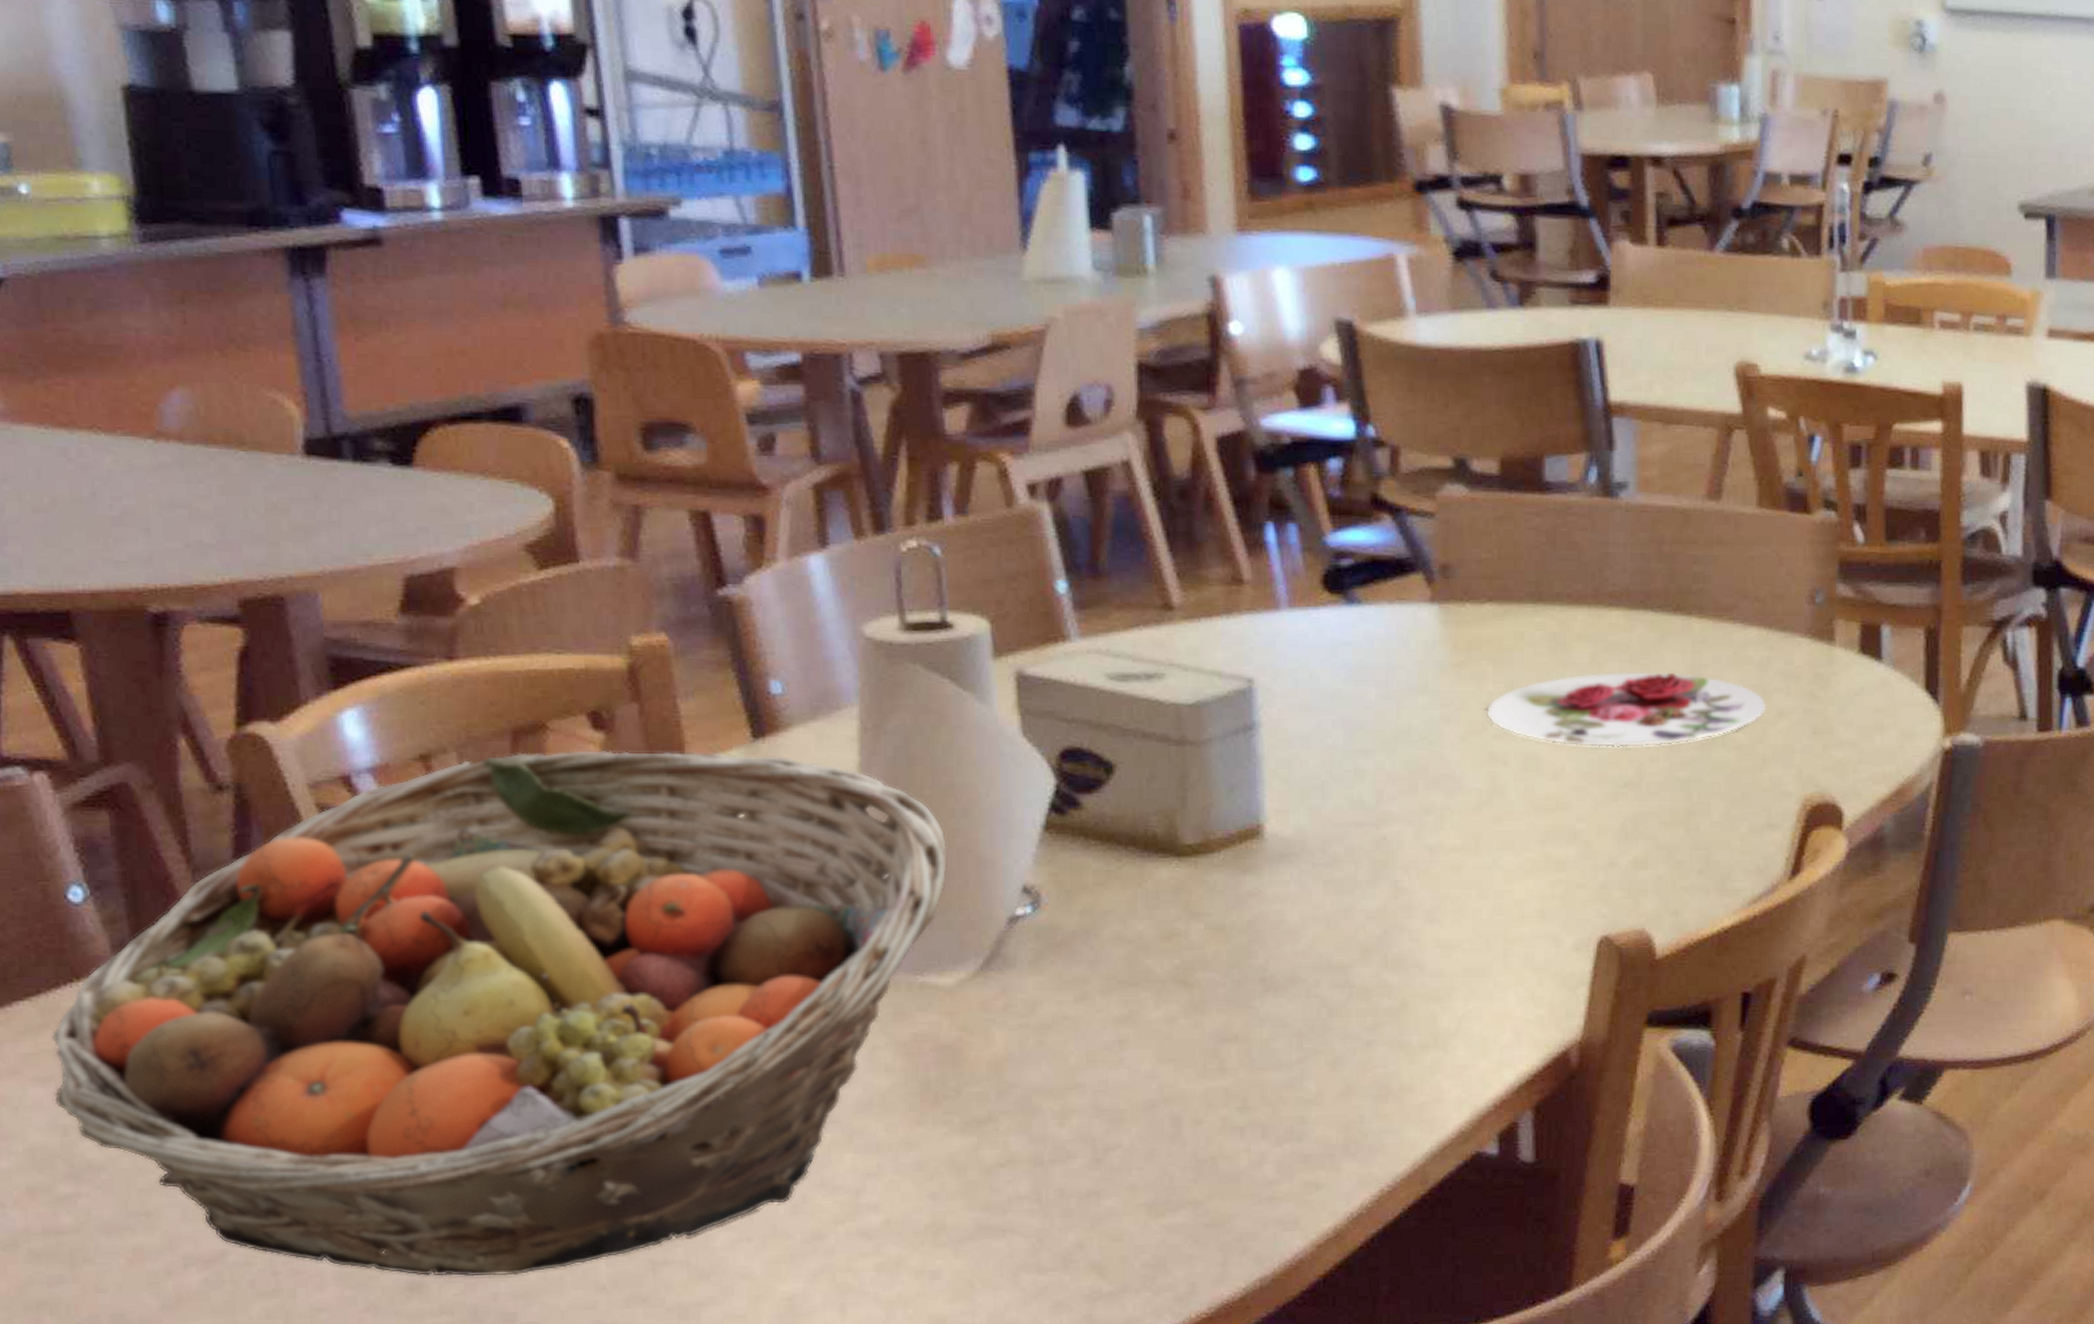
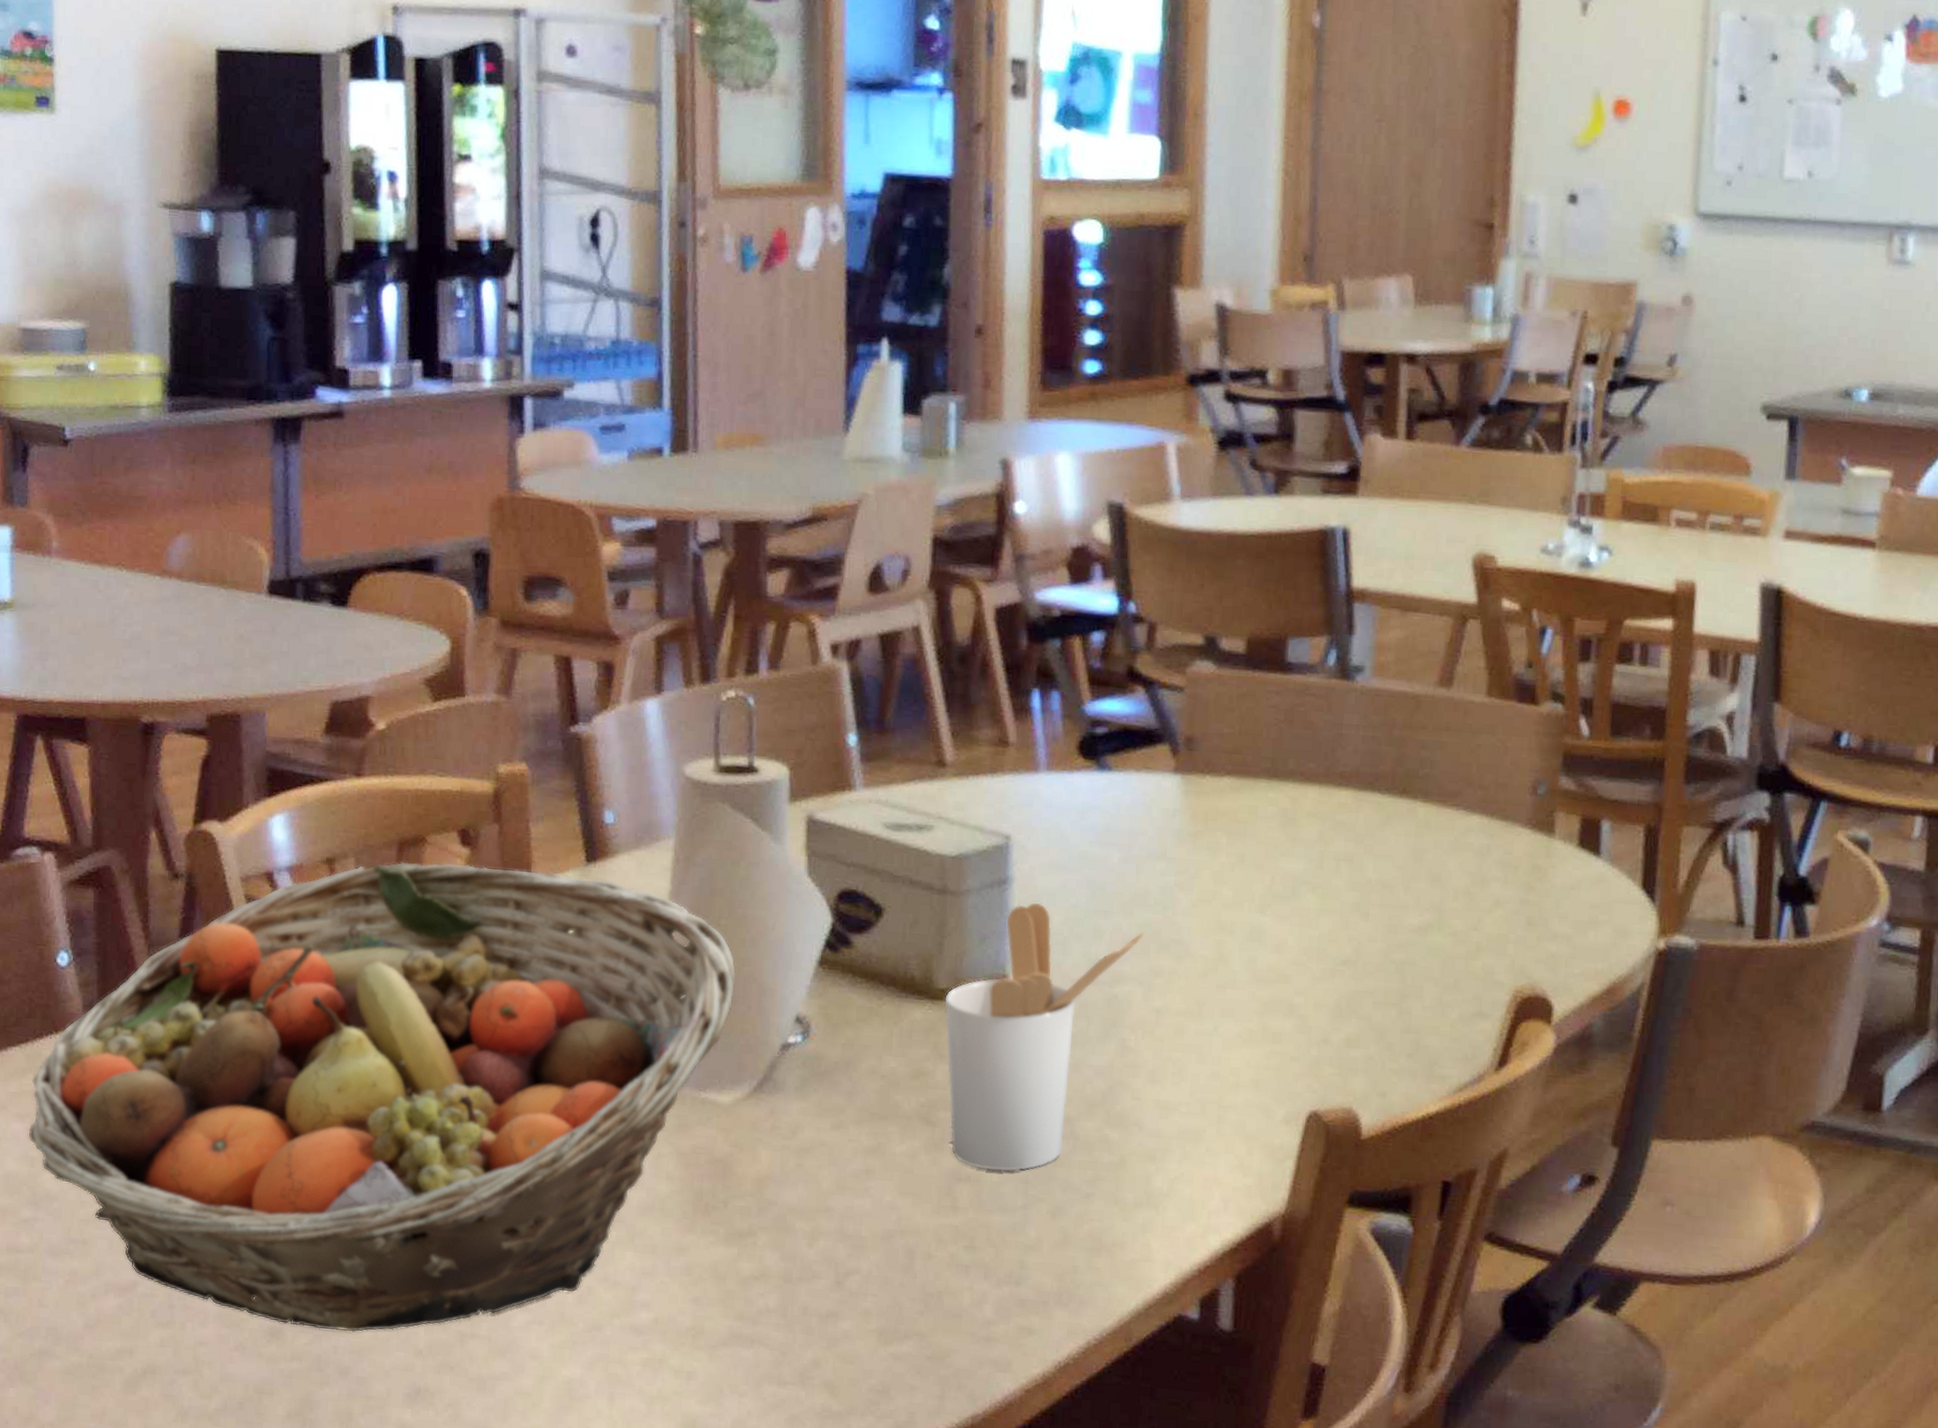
utensil holder: none [1193,746,1410,1027] -> present [944,902,1144,1172]
plate: present [1486,672,1767,747] -> none [1217,850,1484,926]

